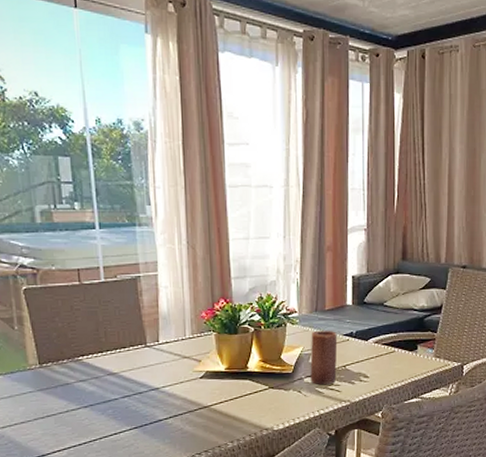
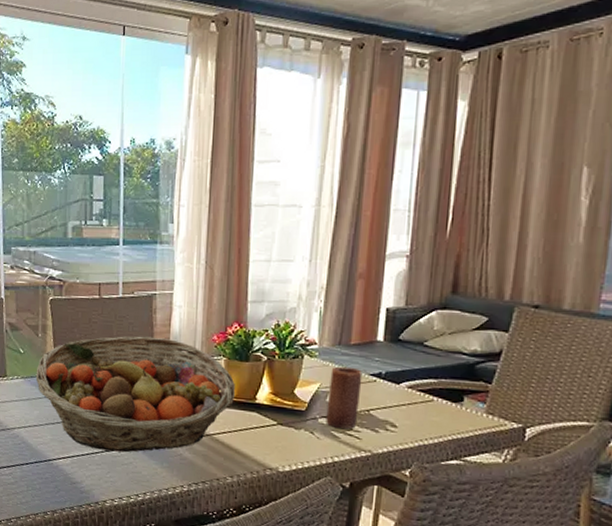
fruit basket: none [16,318,229,437] -> present [35,336,236,453]

